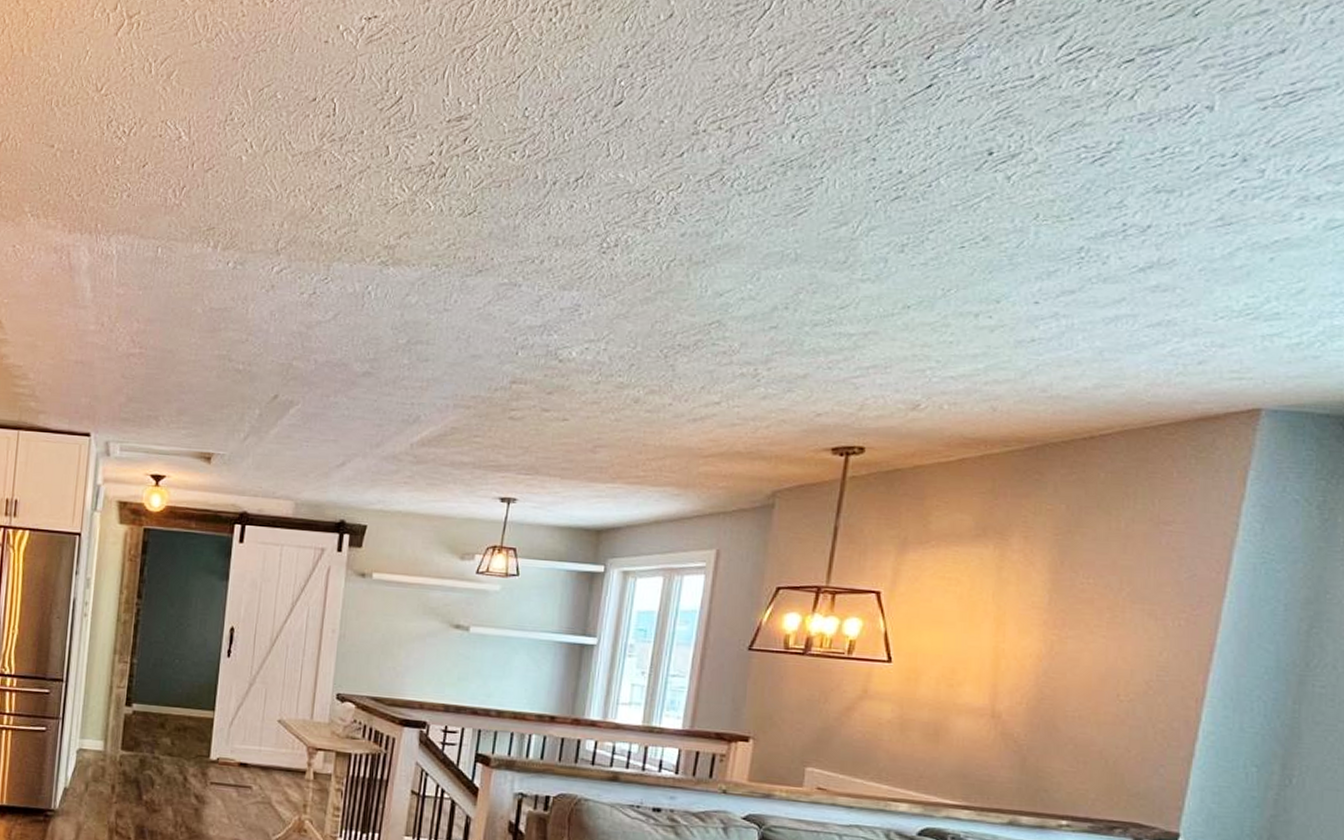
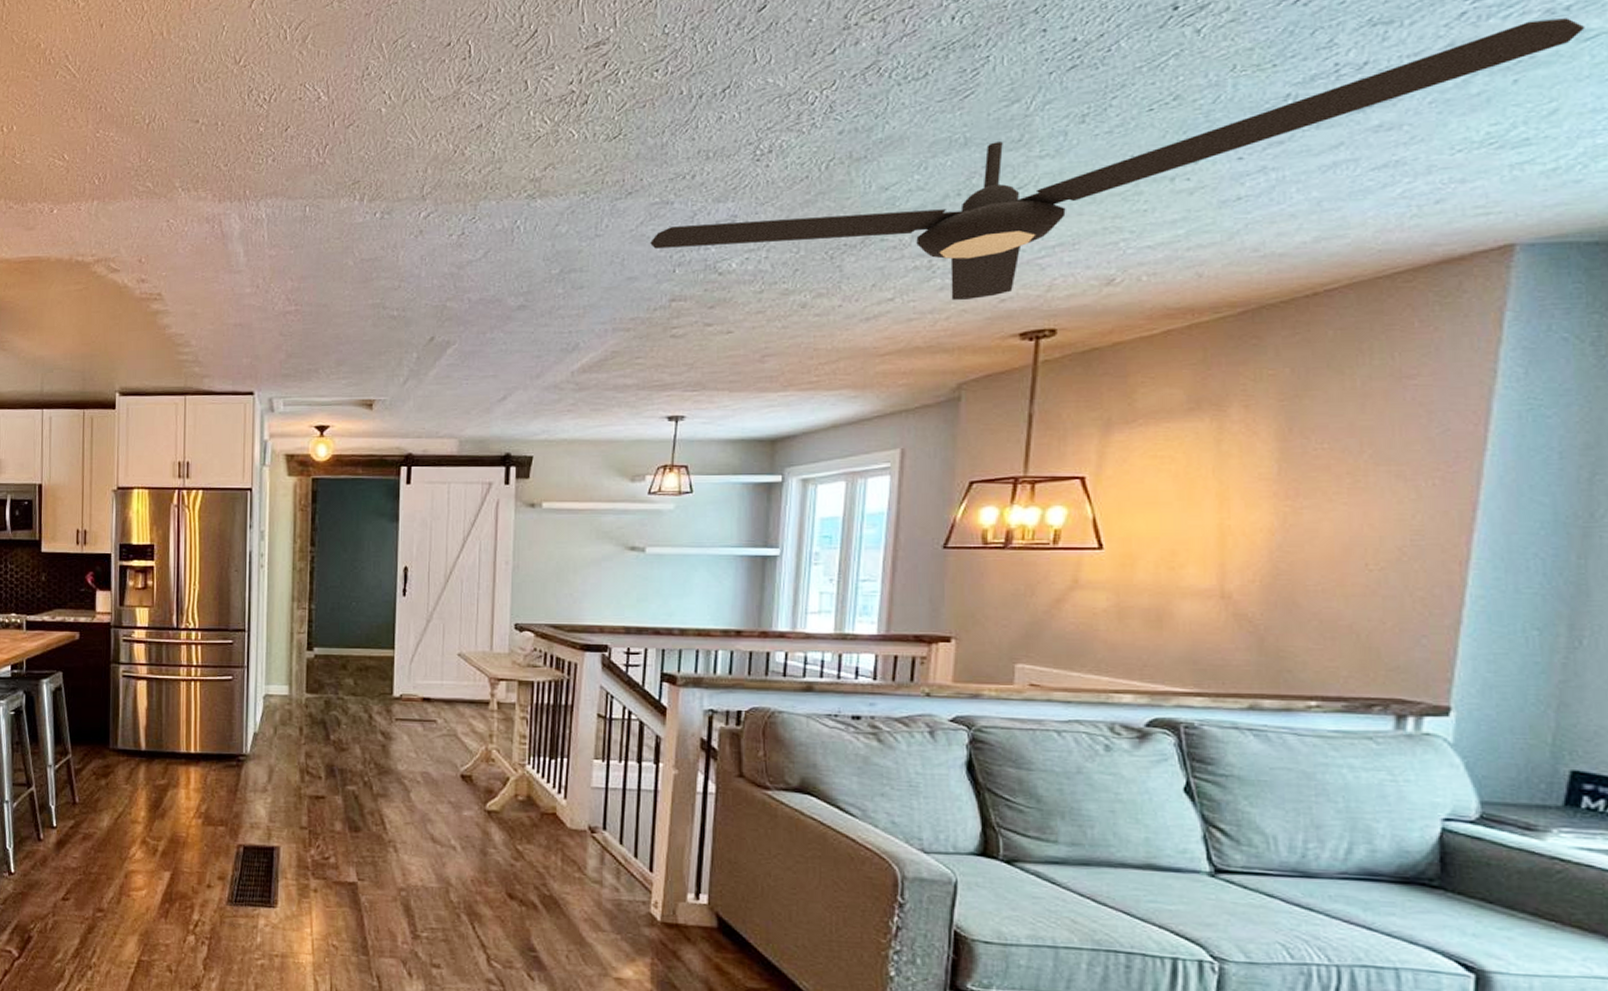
ceiling fan: none [496,205,1331,411] -> present [650,18,1585,300]

